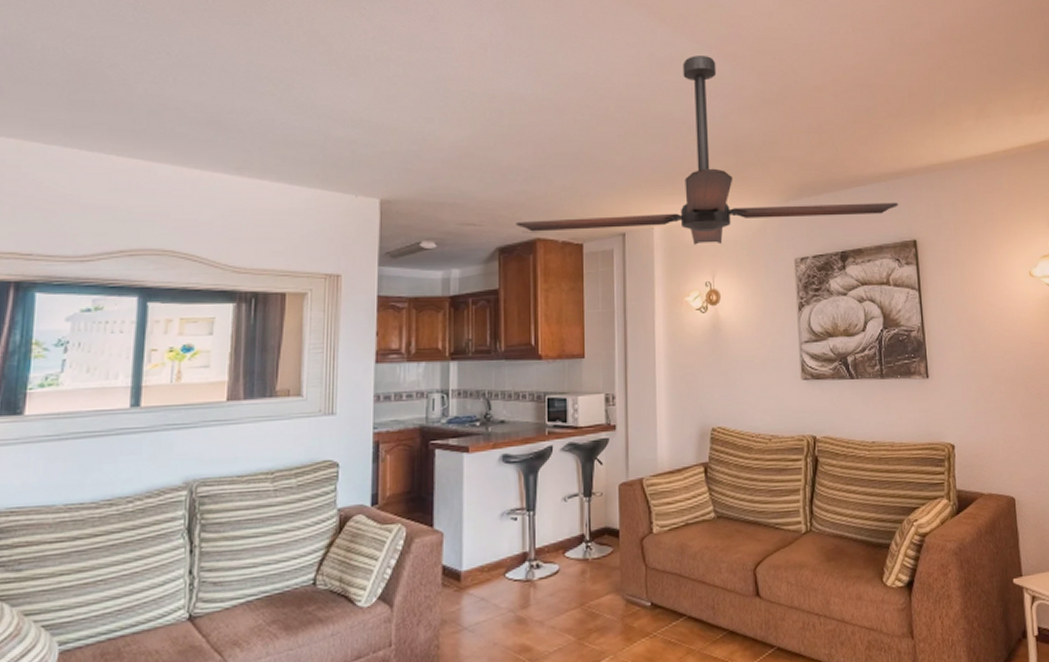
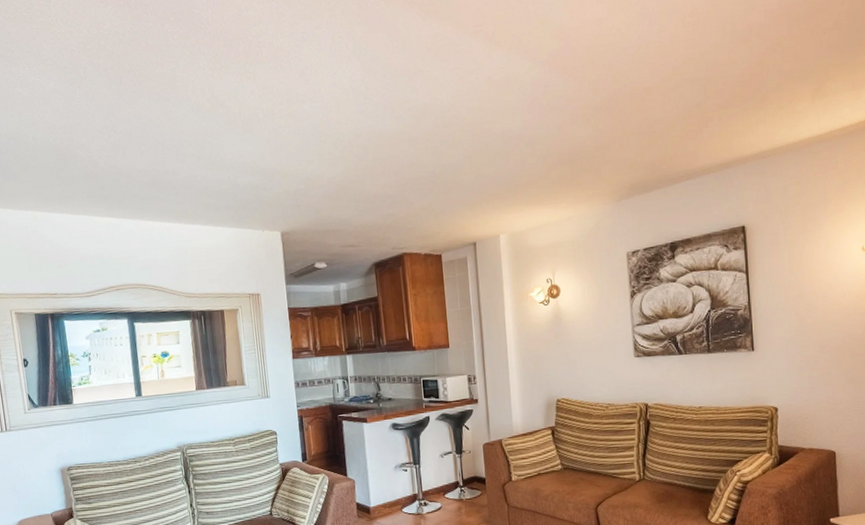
ceiling fan: present [516,56,899,245] -> none [386,72,728,248]

